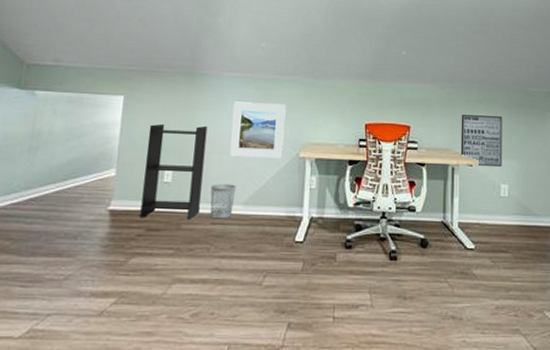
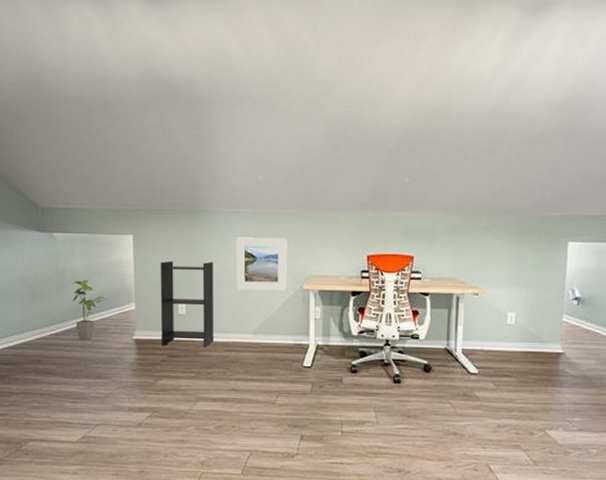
house plant: none [43,142,84,210] -> present [72,280,107,340]
wastebasket: present [210,184,236,219] -> none [222,315,245,347]
wall art: present [460,115,502,168] -> none [466,243,512,296]

